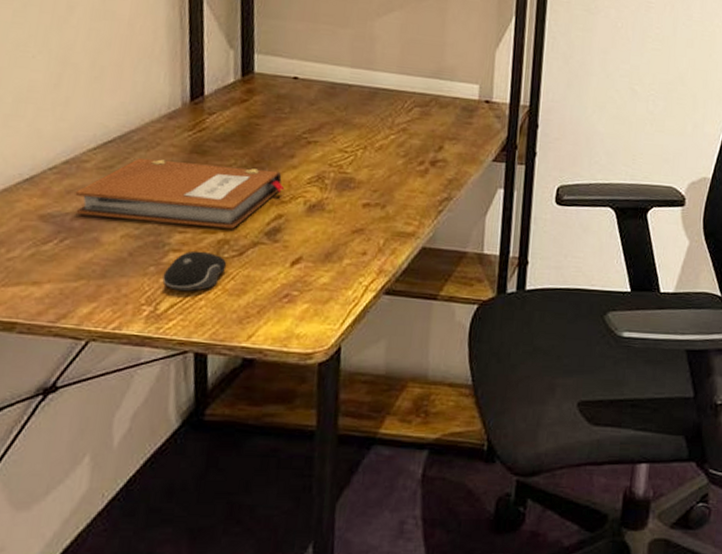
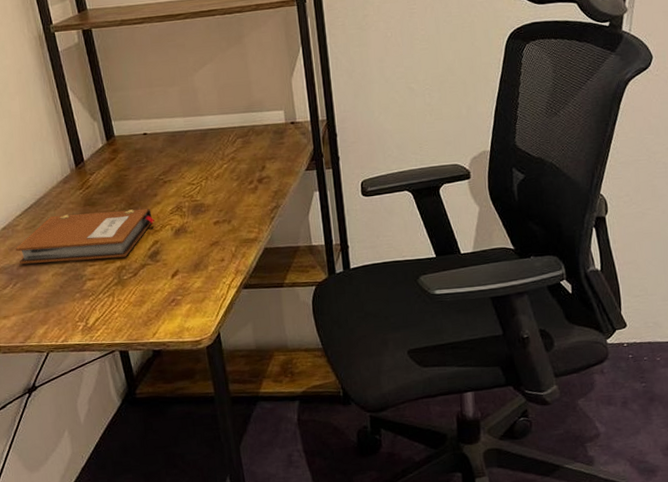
computer mouse: present [162,250,227,292] -> none [86,277,127,308]

